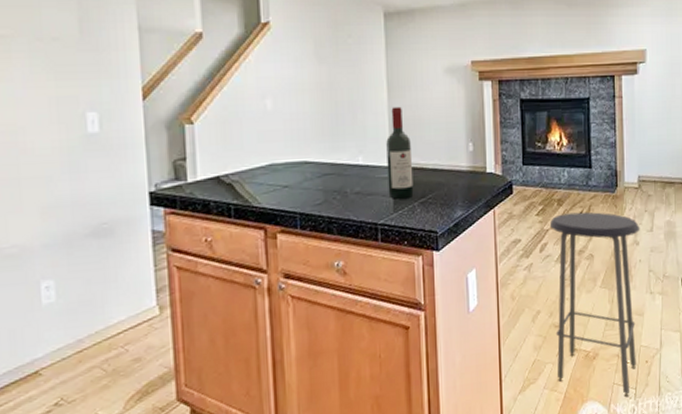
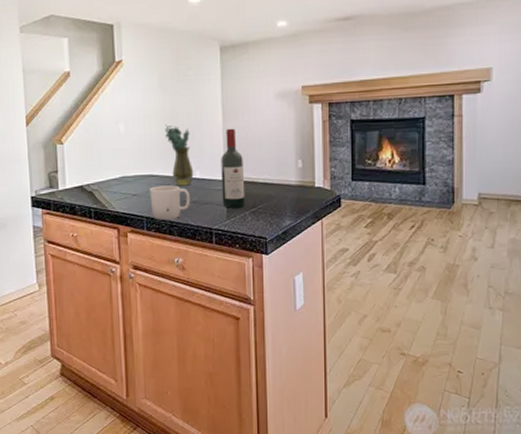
mug: none [304,173,353,217] -> present [150,185,191,220]
vase: none [322,101,356,175] -> present [165,125,194,186]
bar stool: present [549,212,640,398] -> none [378,226,479,405]

